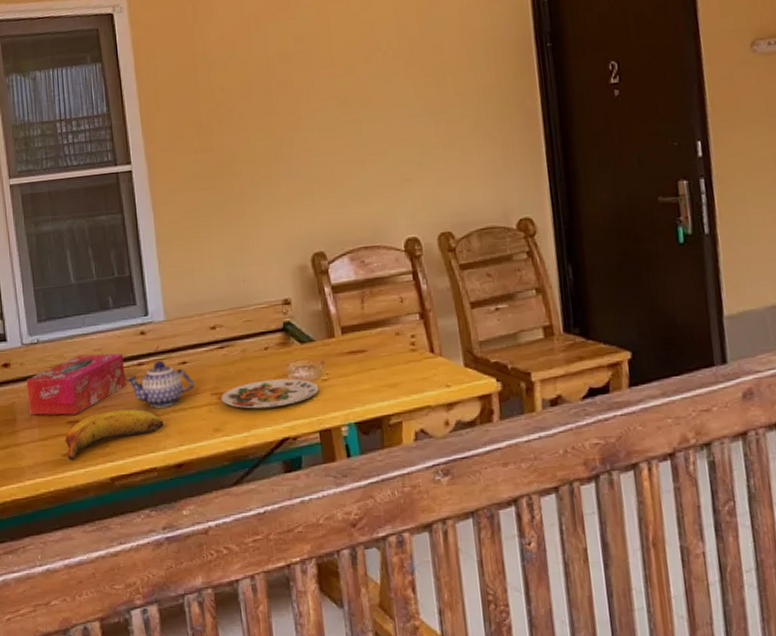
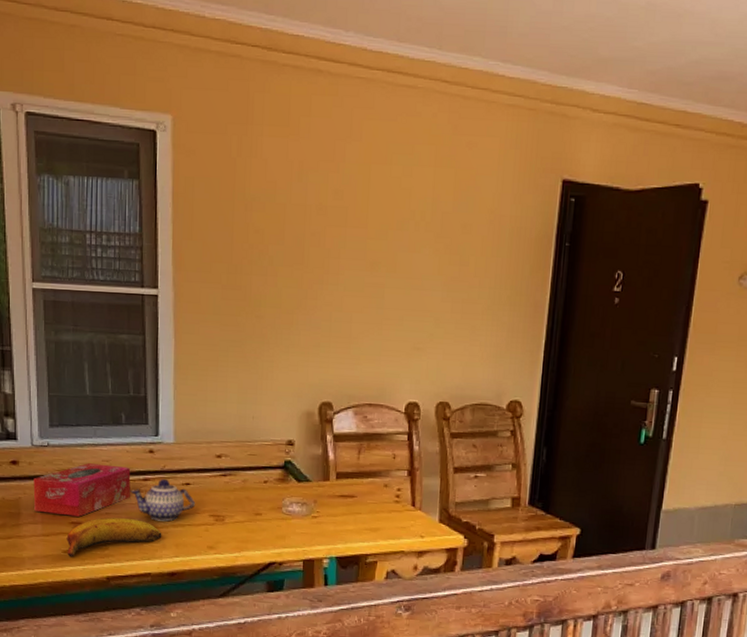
plate: present [220,378,319,409] -> none [217,509,309,535]

